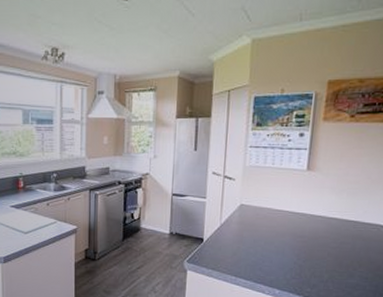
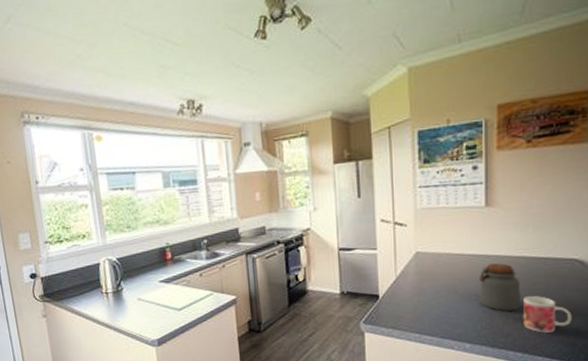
jar: none [292,221,330,266] -> present [480,263,522,312]
mug: none [328,254,373,288] -> present [523,296,572,333]

